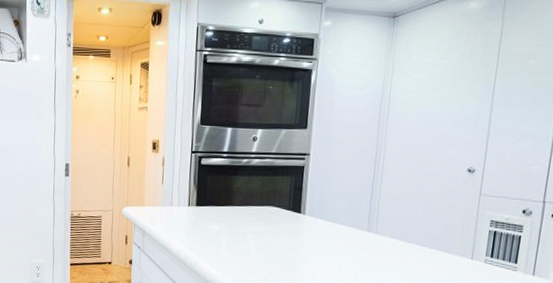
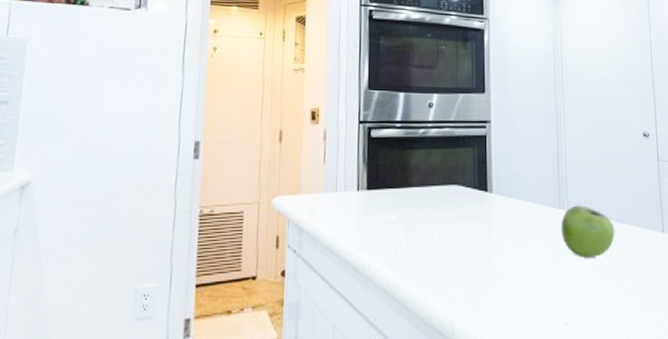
fruit: none [366,230,421,274] -> present [560,205,615,258]

